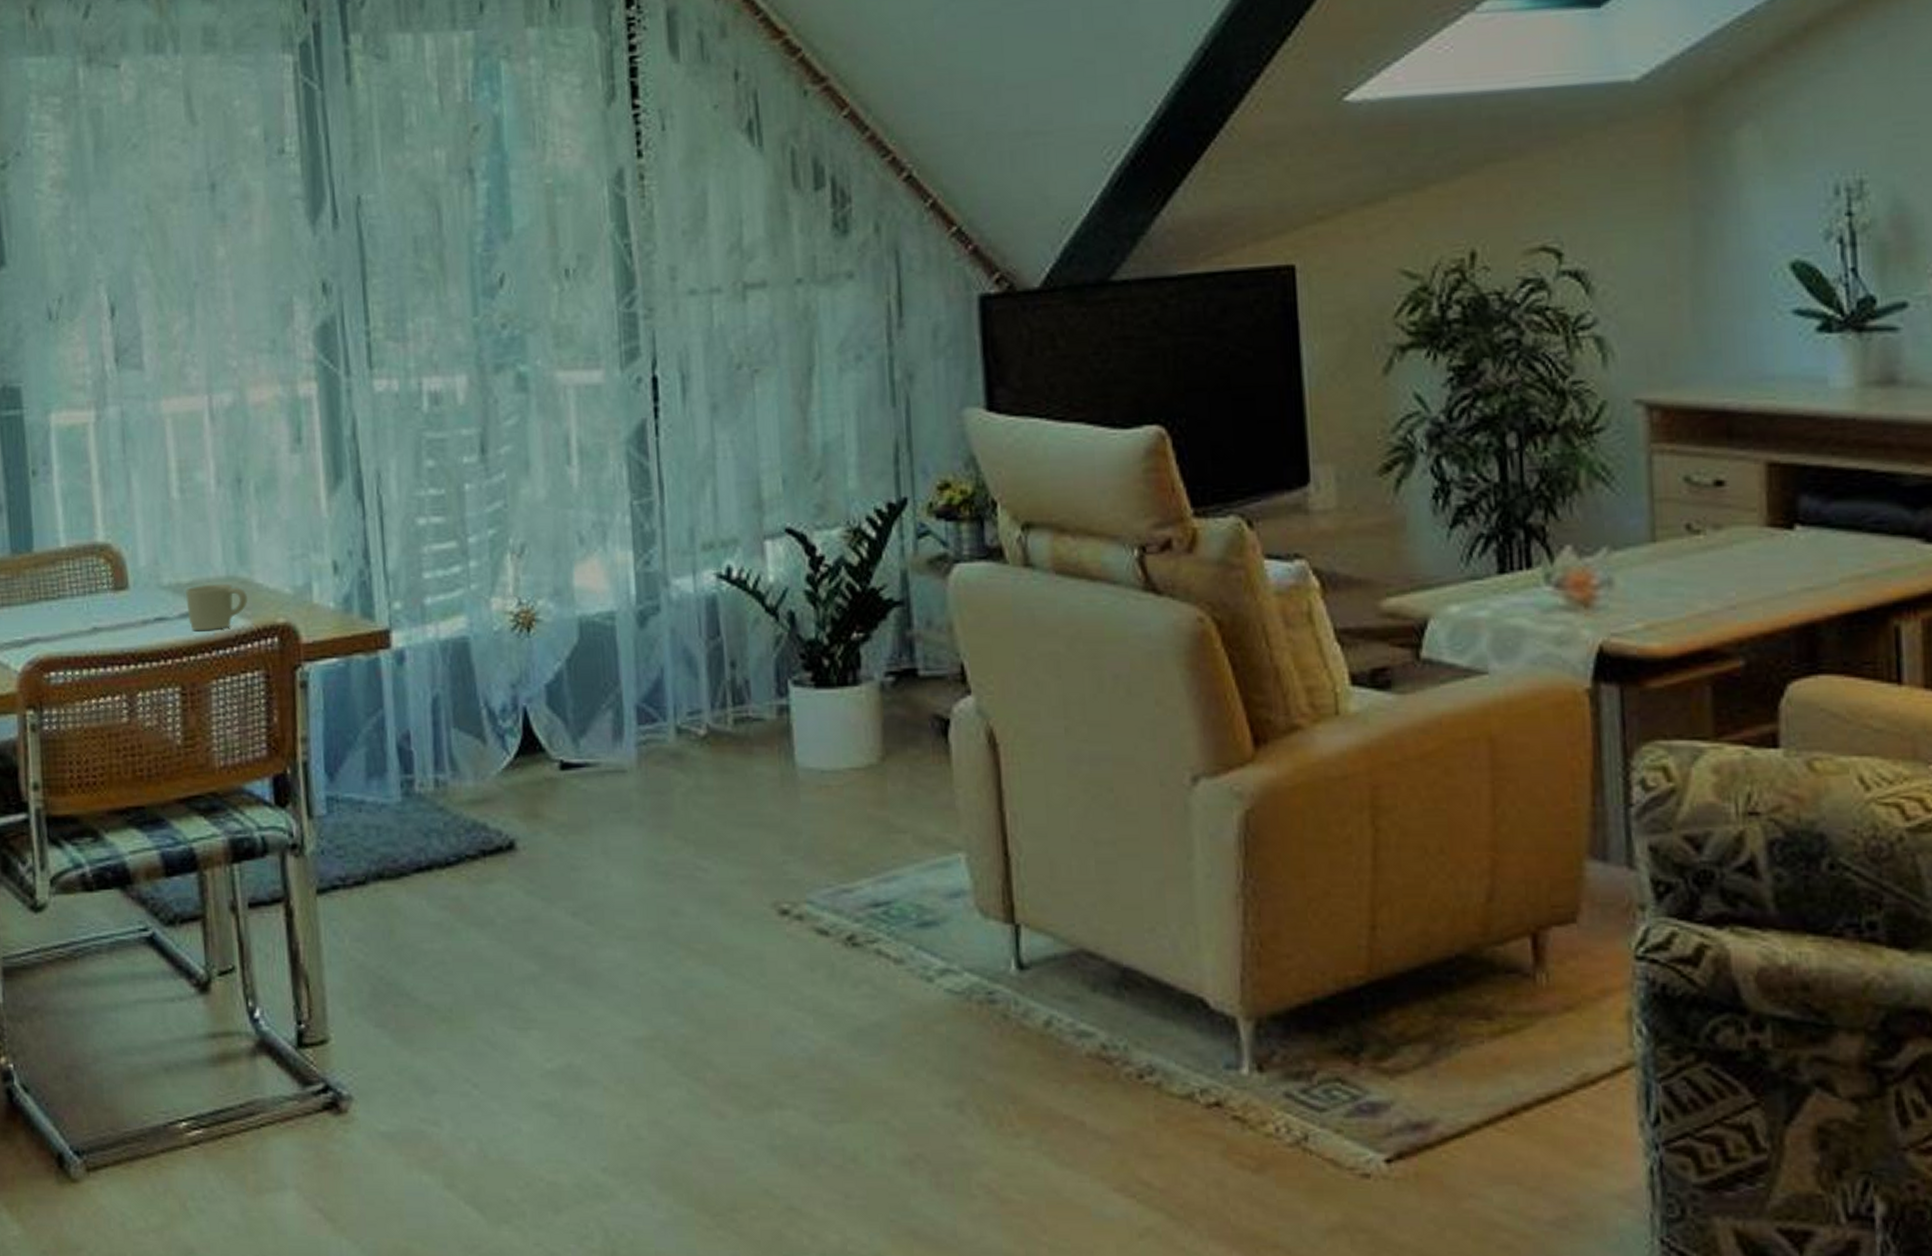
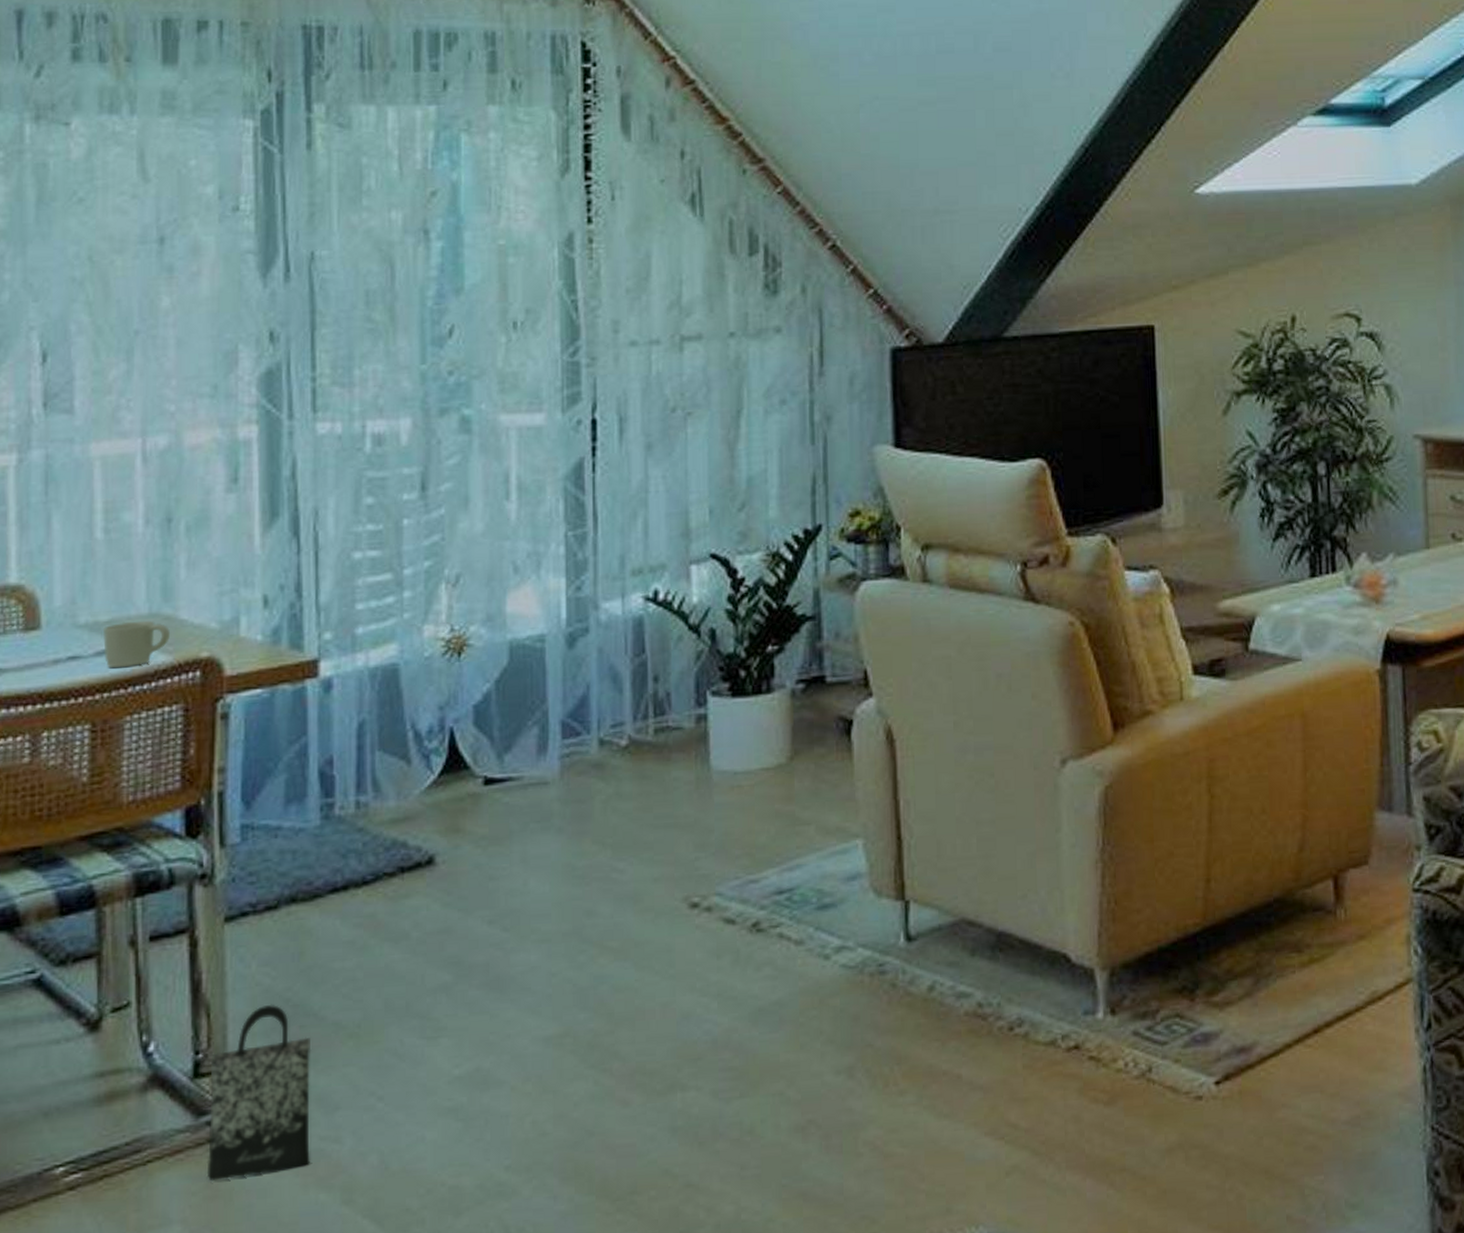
shopping bag: none [313,980,412,1152] -> present [207,1004,312,1182]

